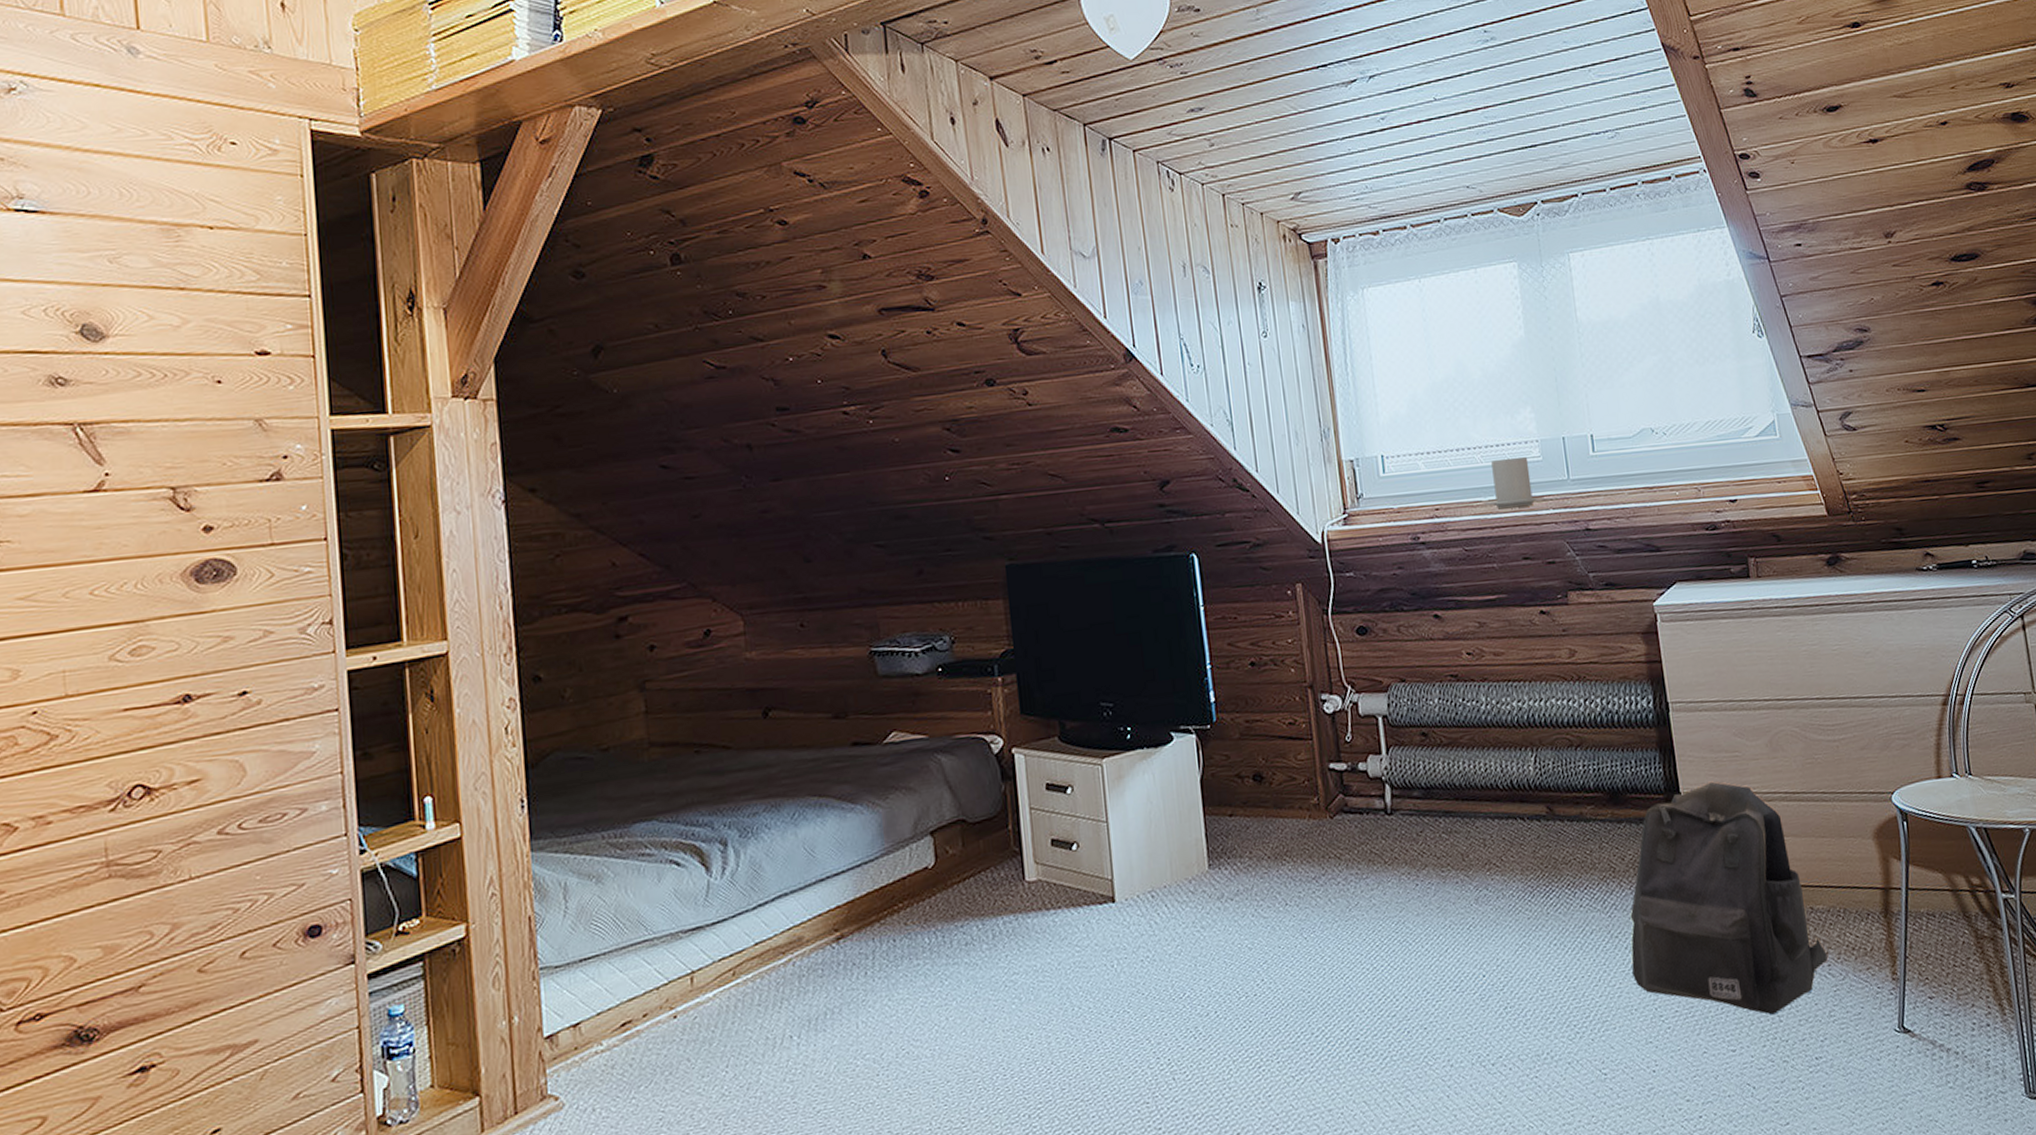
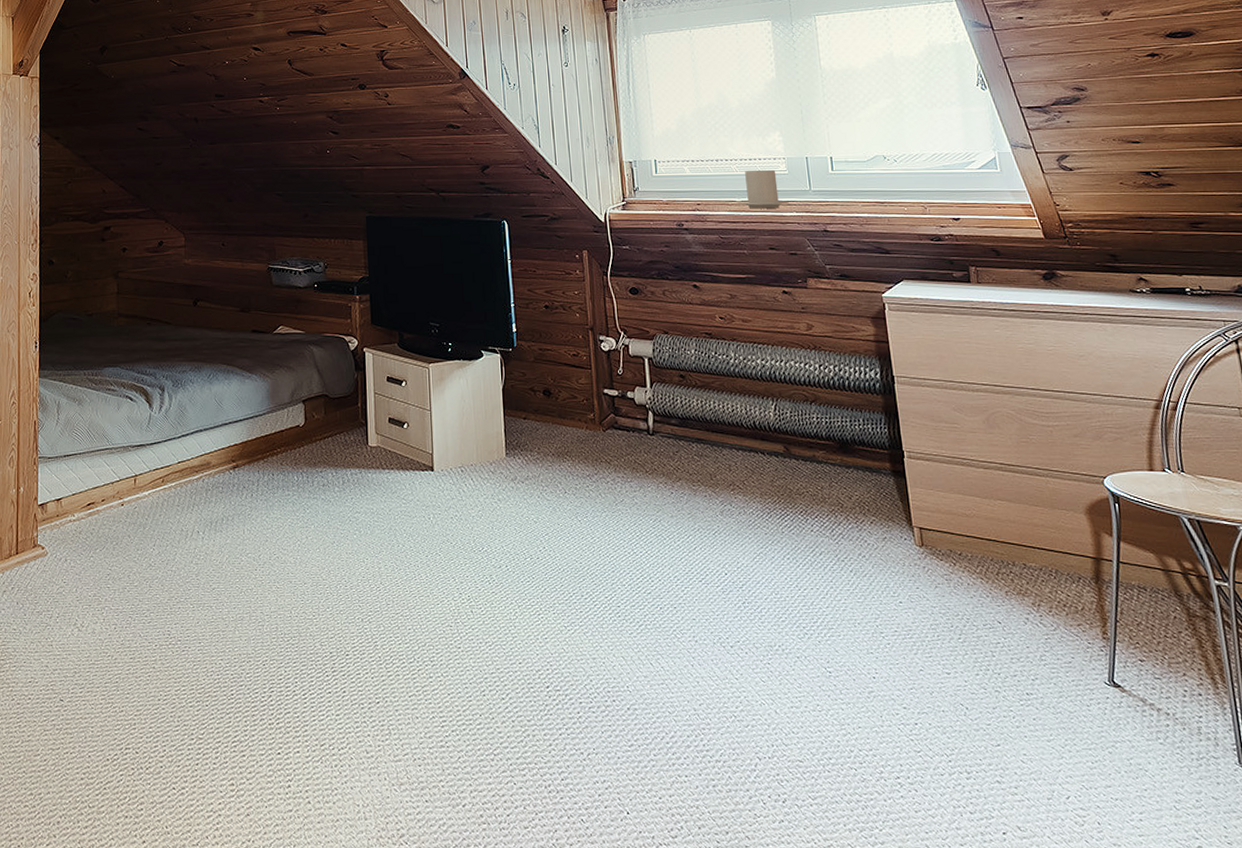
backpack: present [1630,781,1828,1015] -> none [855,445,1039,649]

